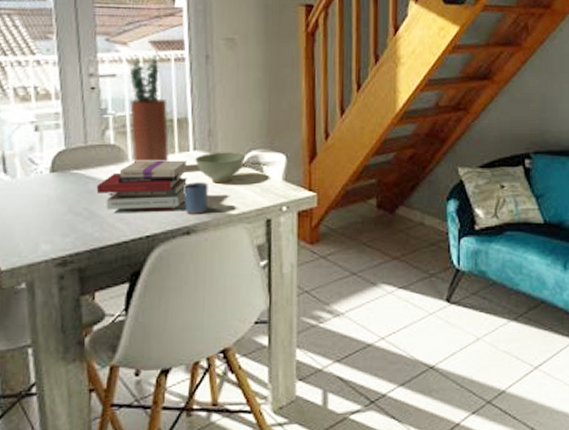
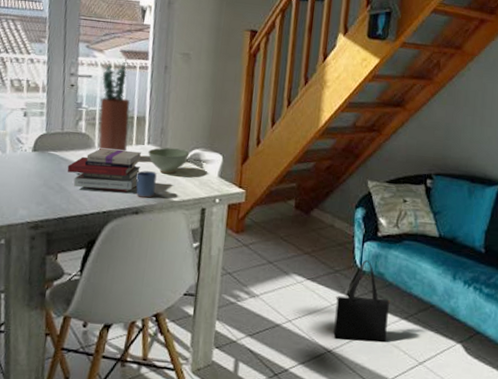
tote bag: none [433,257,496,352] -> present [333,259,391,342]

